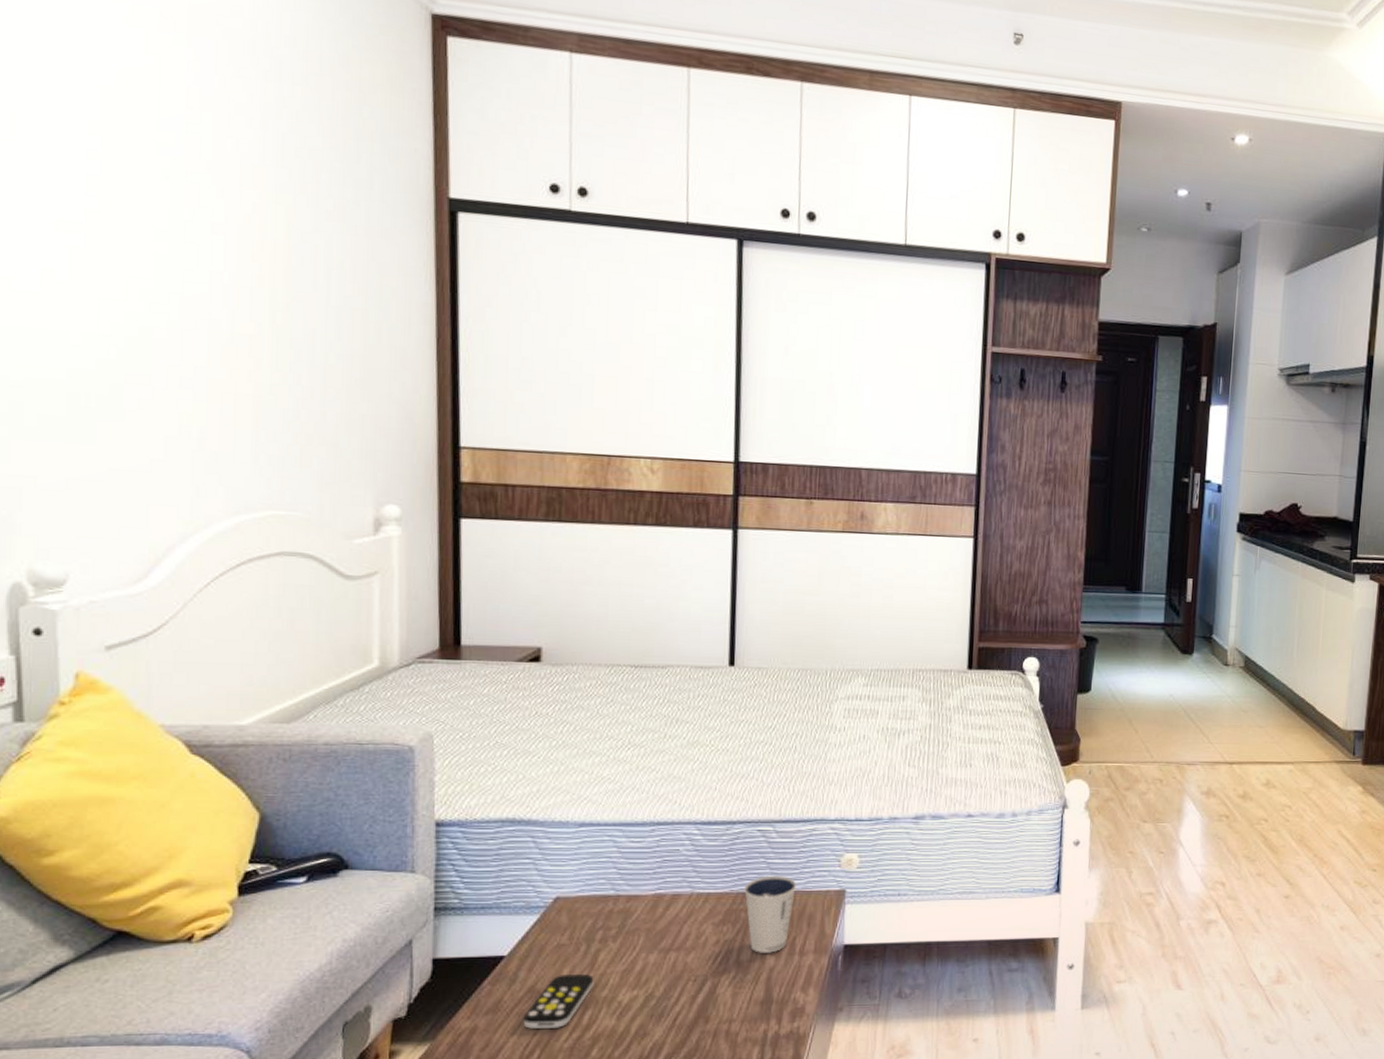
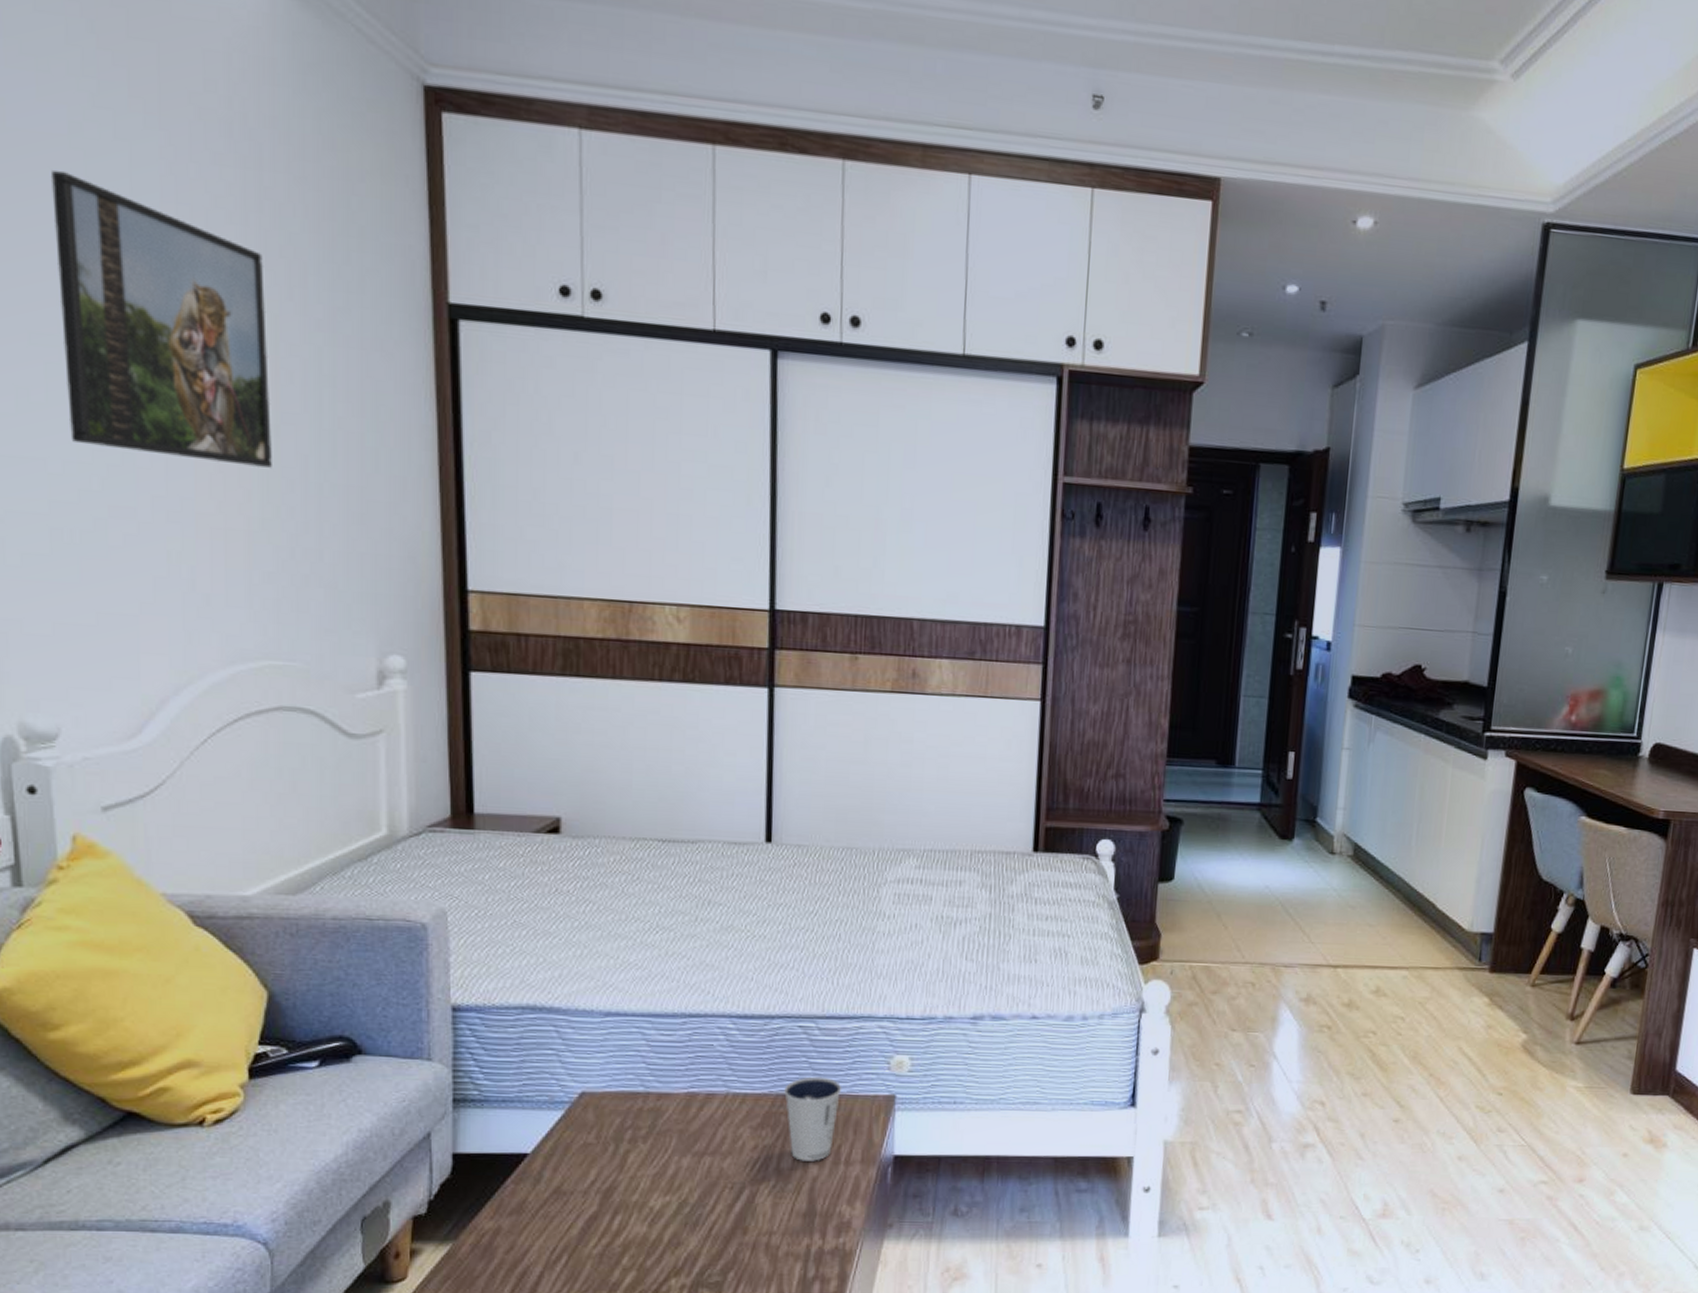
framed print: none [83,80,282,340] -> present [50,171,272,468]
remote control: present [523,974,594,1029] -> none [549,1176,624,1233]

